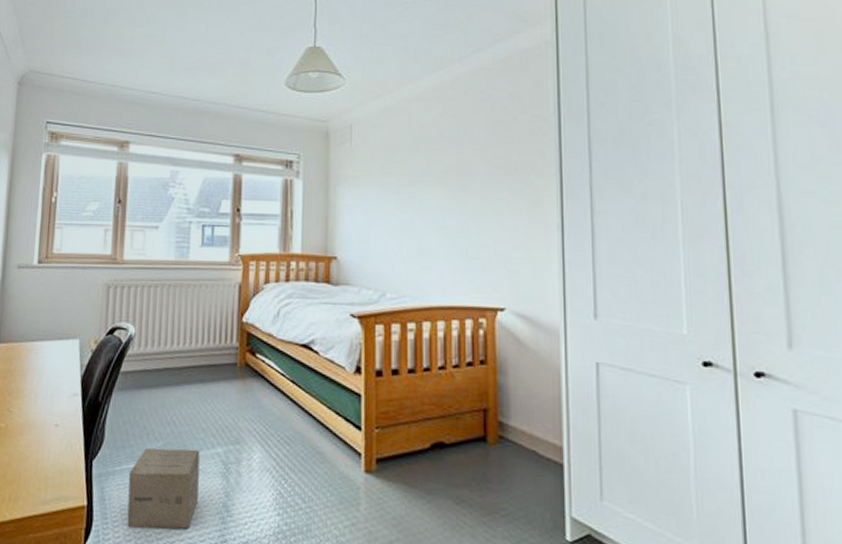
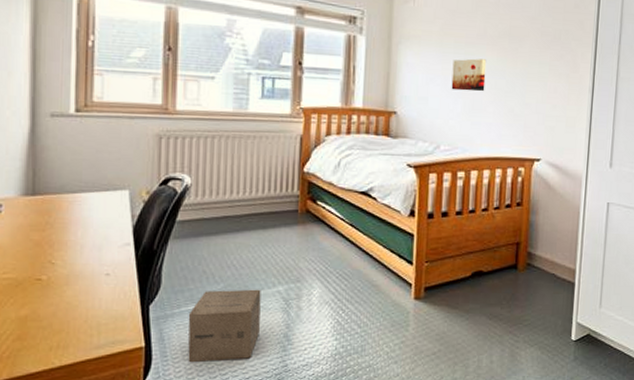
wall art: none [395,197,433,233] -> present [451,58,487,92]

